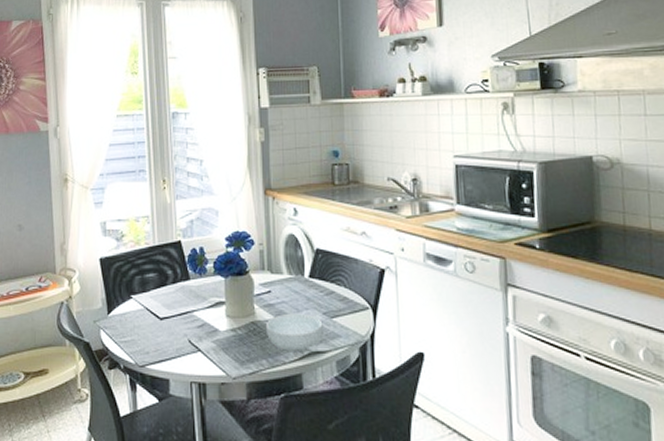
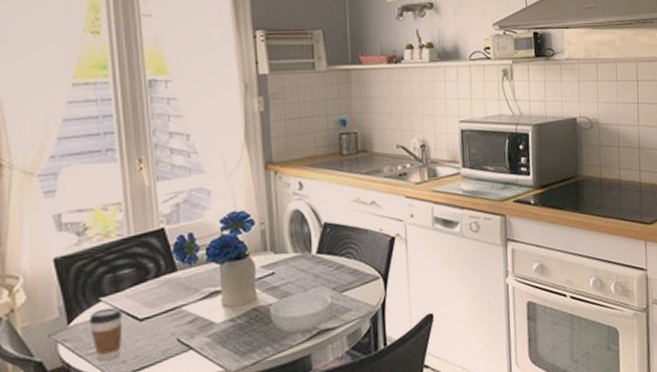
coffee cup: none [122,304,148,350] -> present [88,307,123,361]

